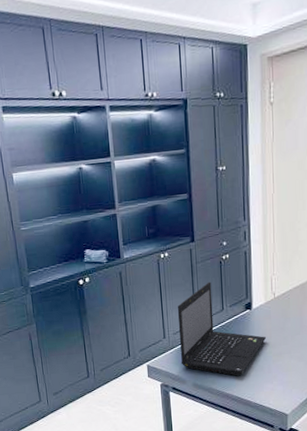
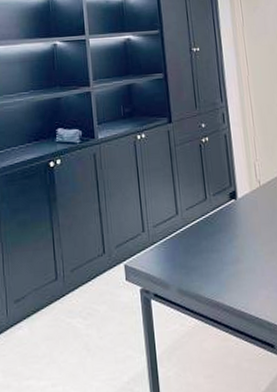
laptop: present [177,281,267,376] -> none [156,166,256,280]

